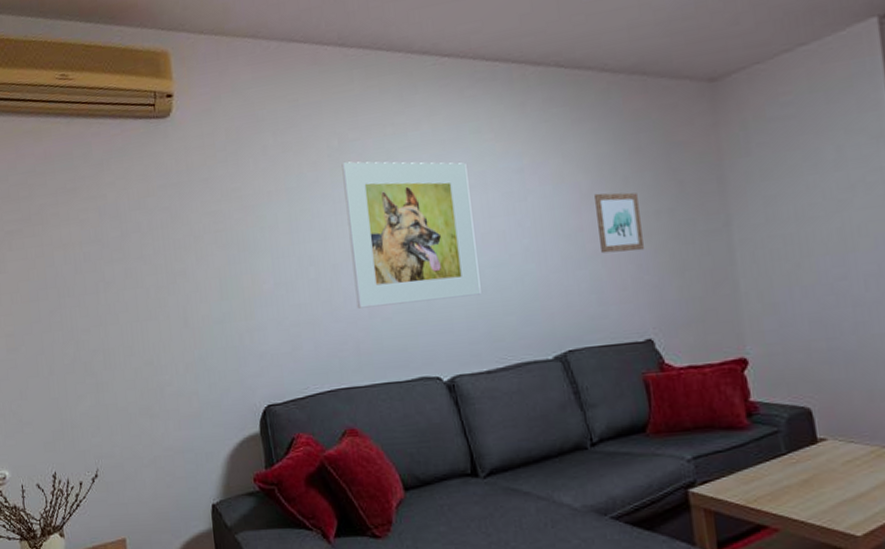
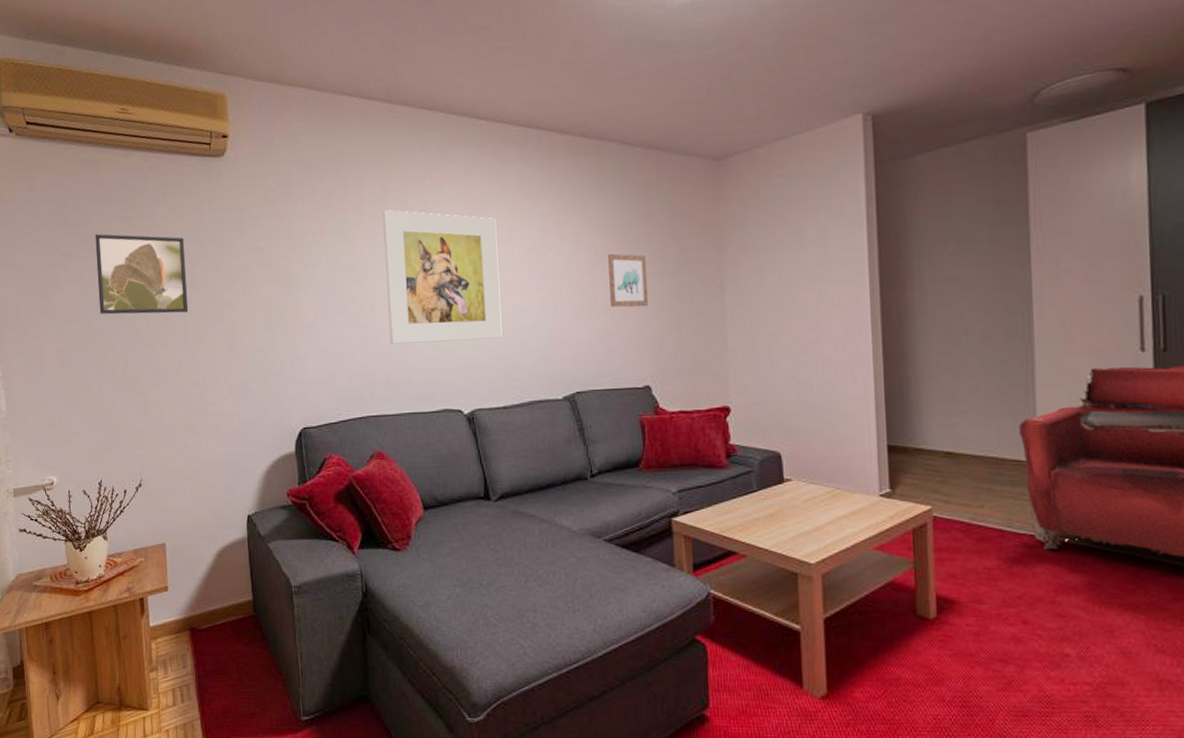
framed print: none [39,206,140,293] -> present [95,233,189,315]

